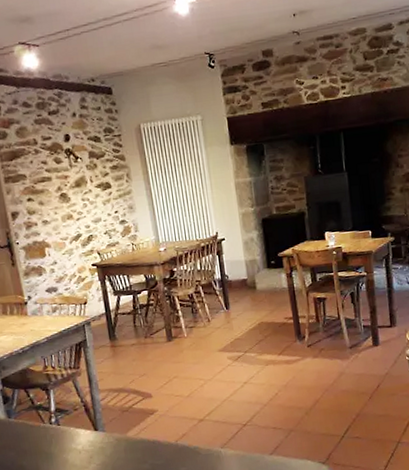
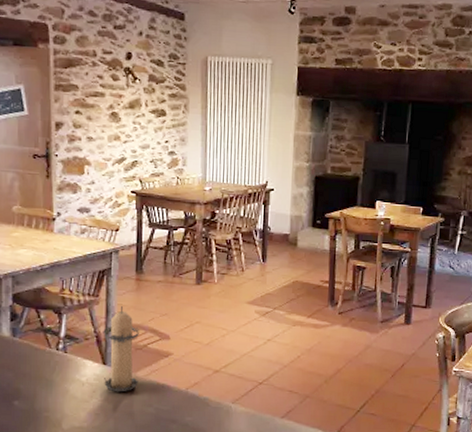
candle: none [89,374,131,455] -> present [103,306,140,392]

